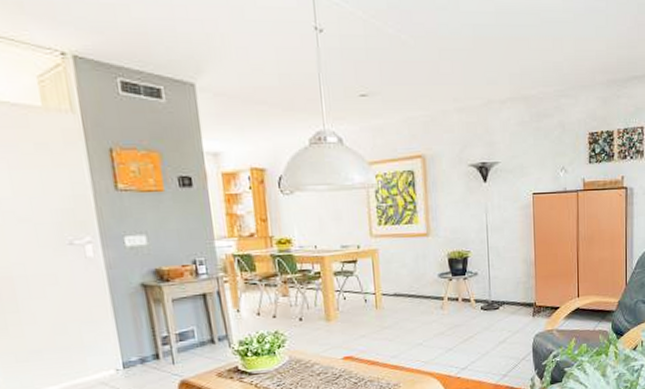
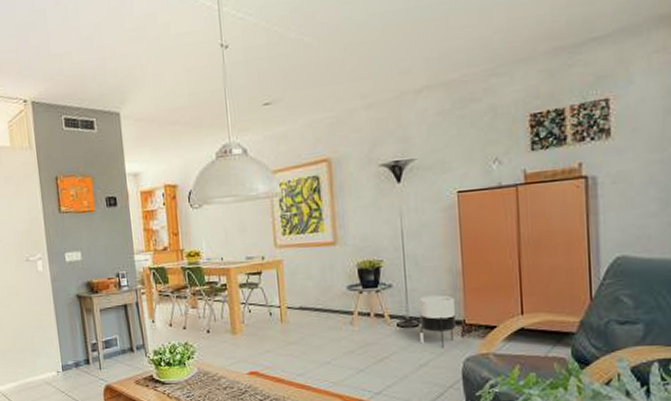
planter: none [499,281,528,327] -> present [419,294,456,349]

